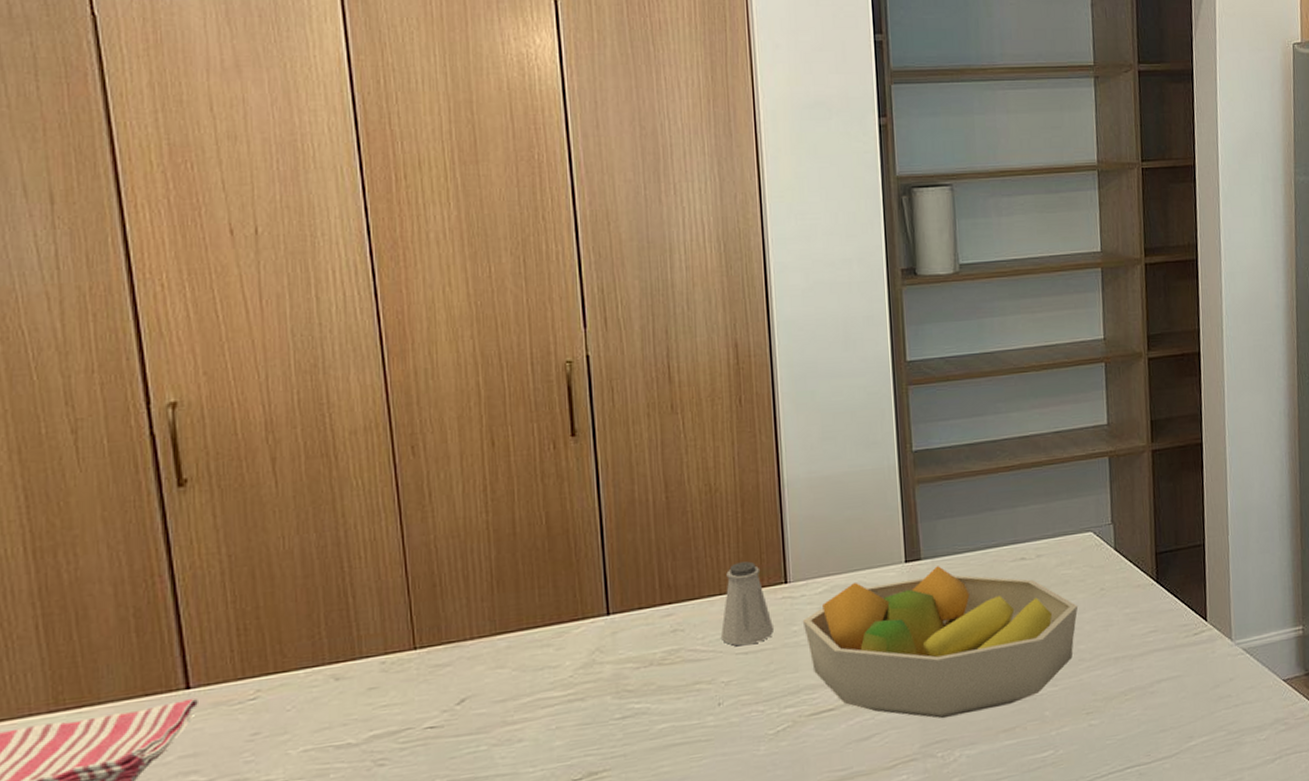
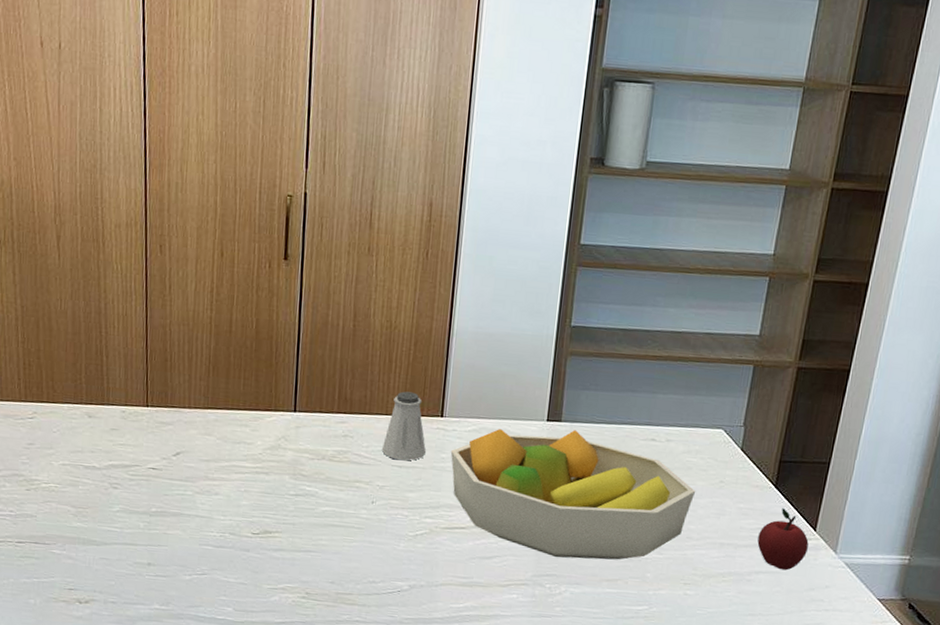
apple: none [1151,604,1204,673] -> present [757,508,809,571]

